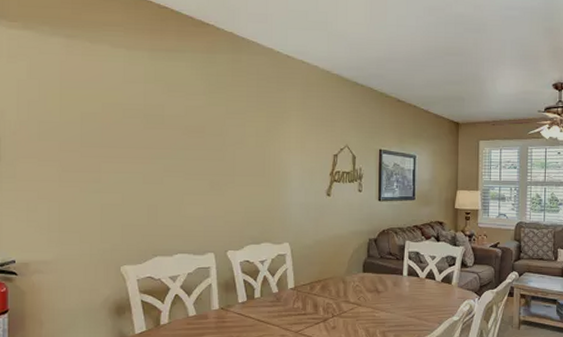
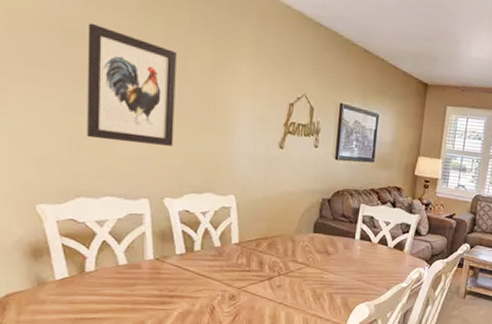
wall art: none [163,107,236,204] -> present [87,22,177,146]

